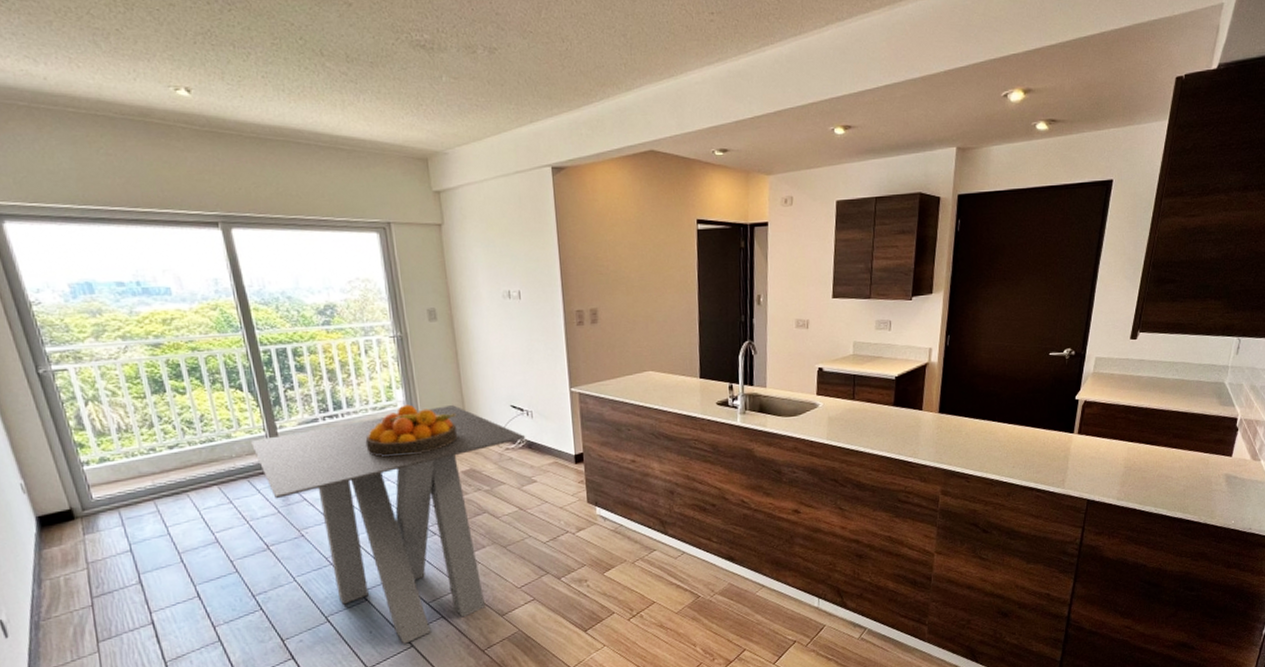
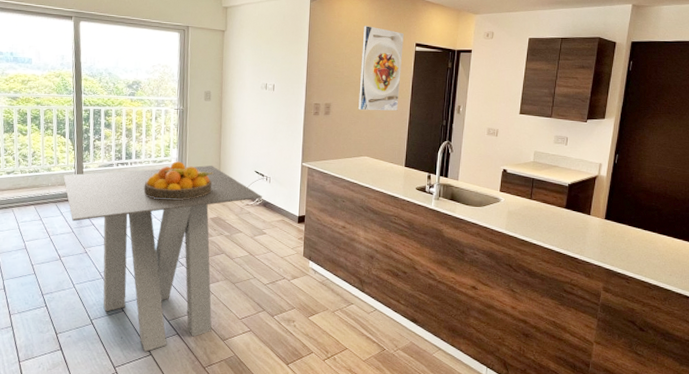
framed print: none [628,201,684,314] -> present [358,26,404,111]

